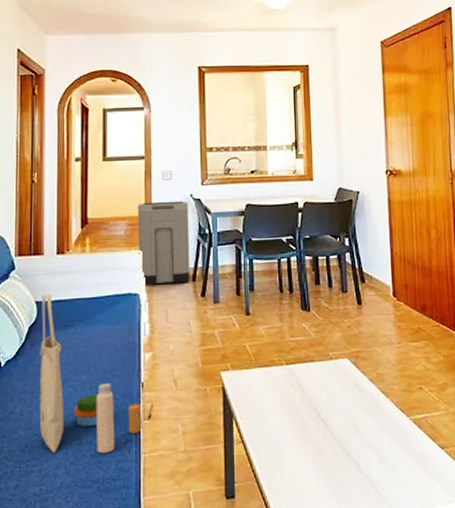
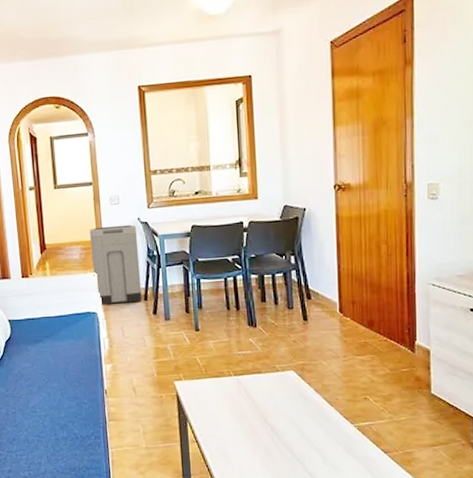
tote bag: present [39,294,154,454] -> none [13,313,118,448]

